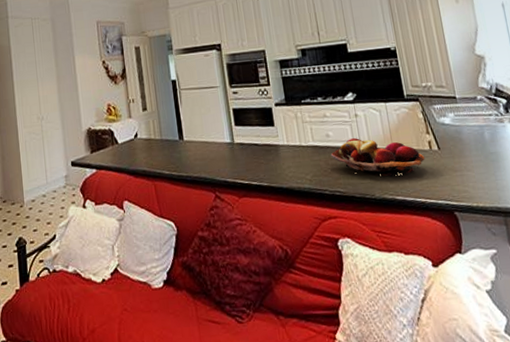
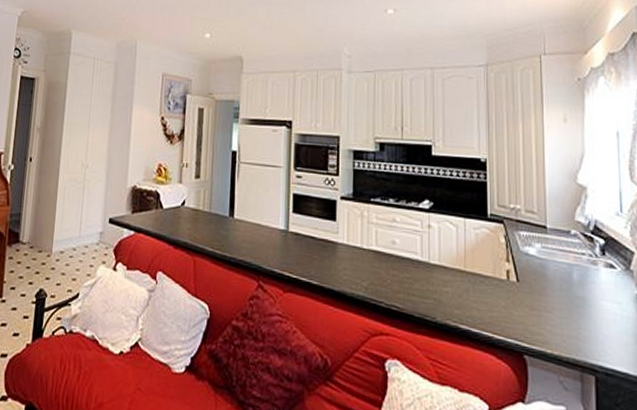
fruit basket: present [330,138,425,177] -> none [393,250,500,302]

